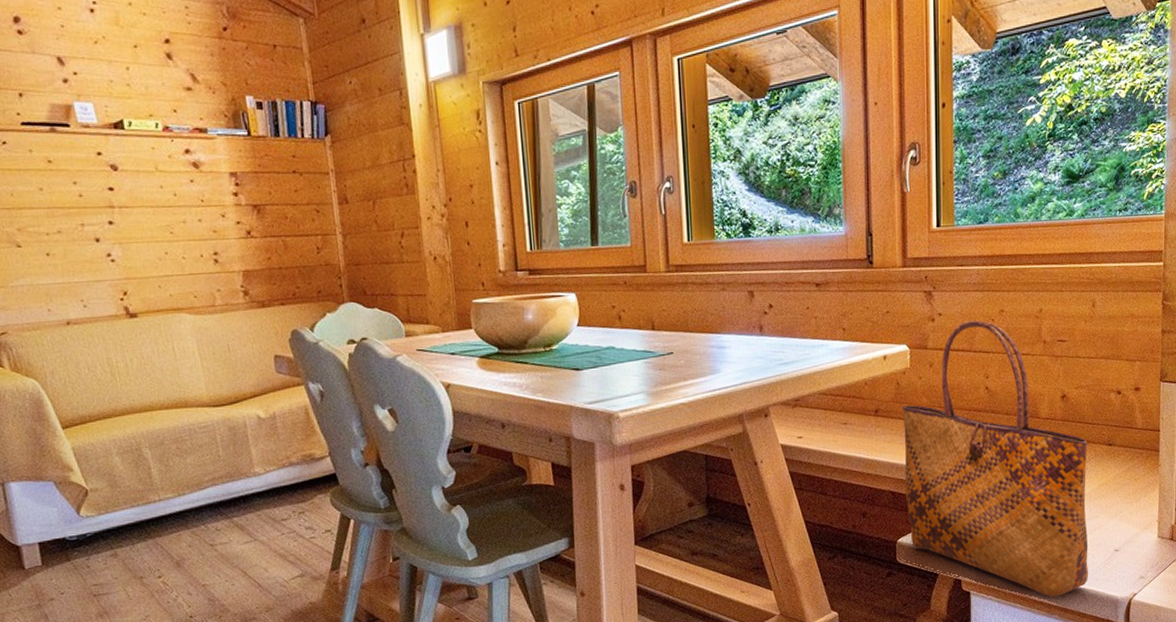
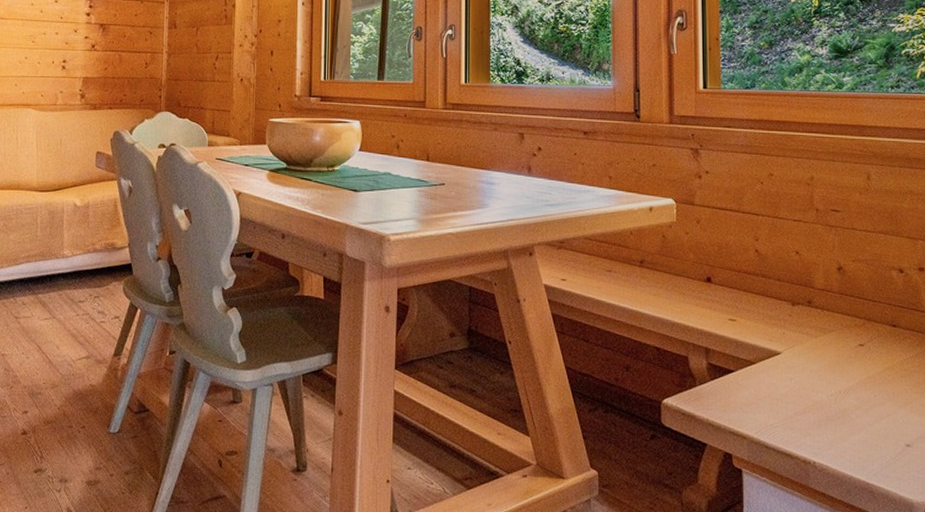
tote bag: present [902,320,1089,598] -> none [668,181,877,490]

